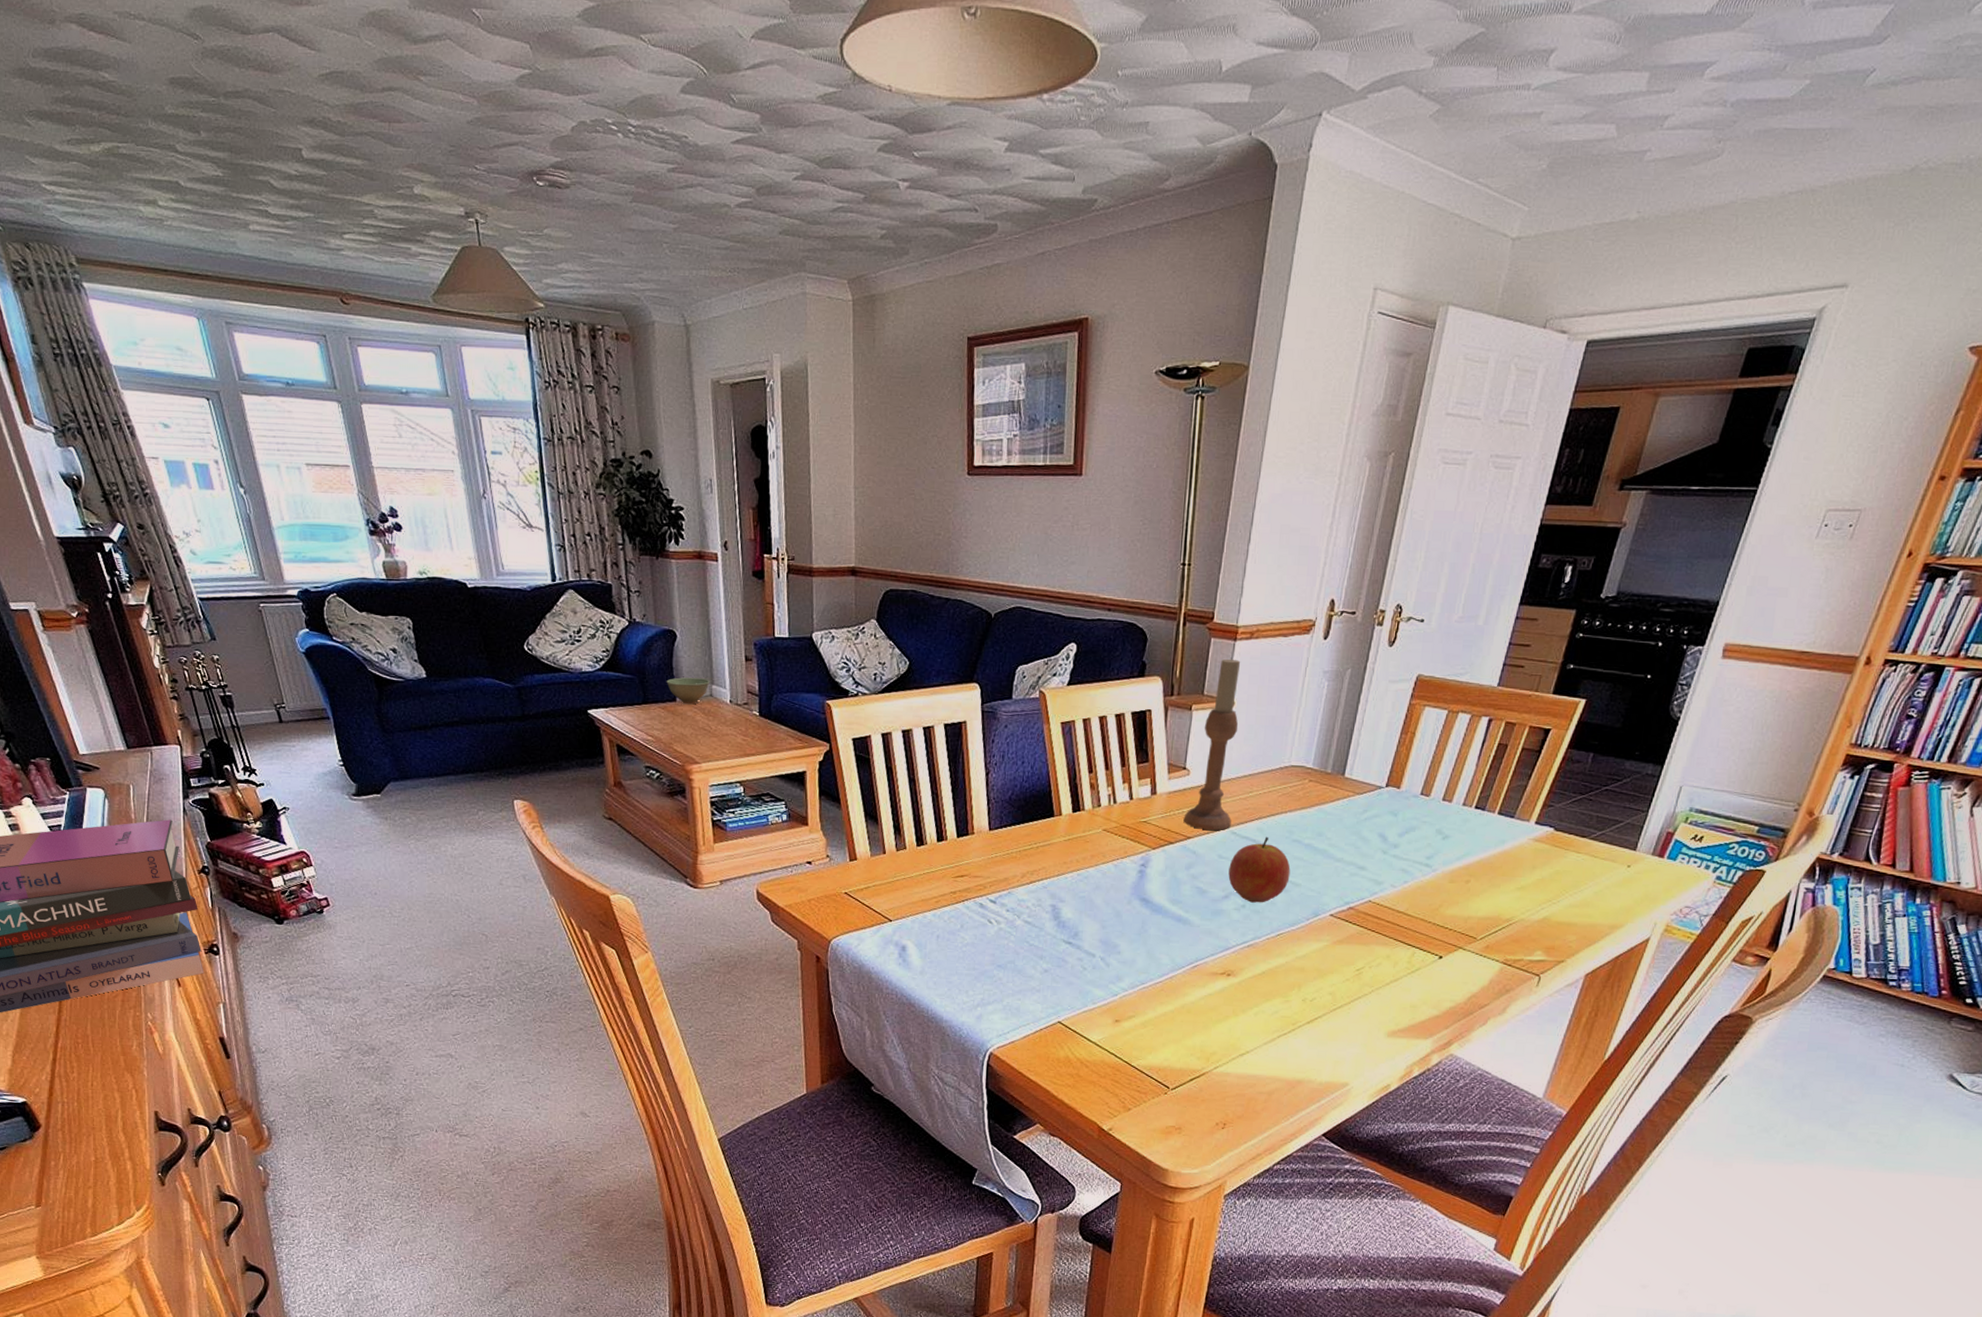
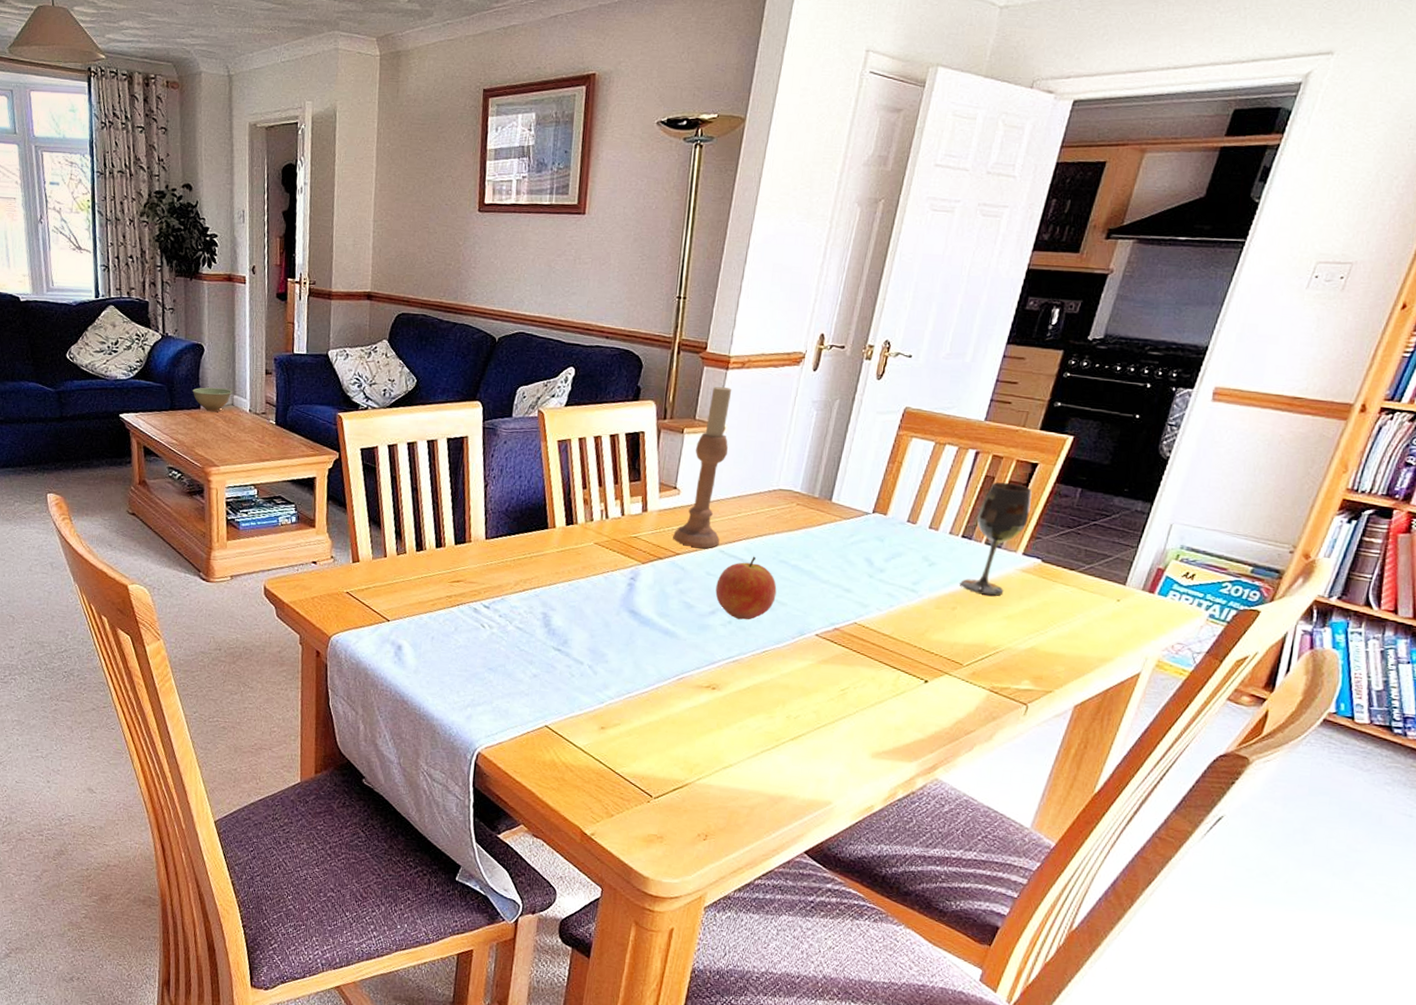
wine glass: none [1473,749,1545,867] -> present [960,482,1032,596]

